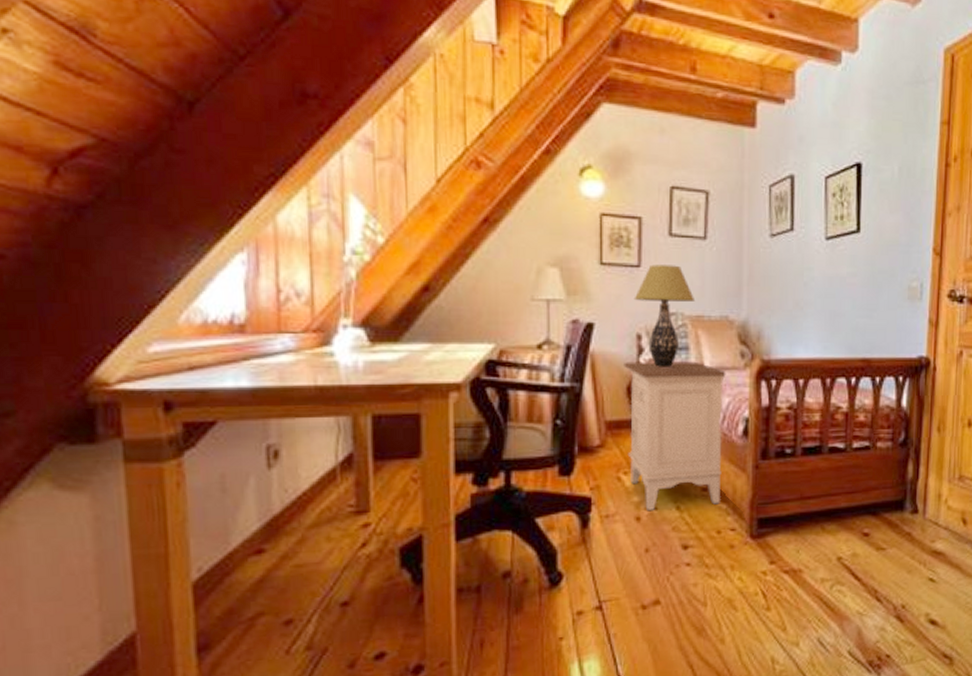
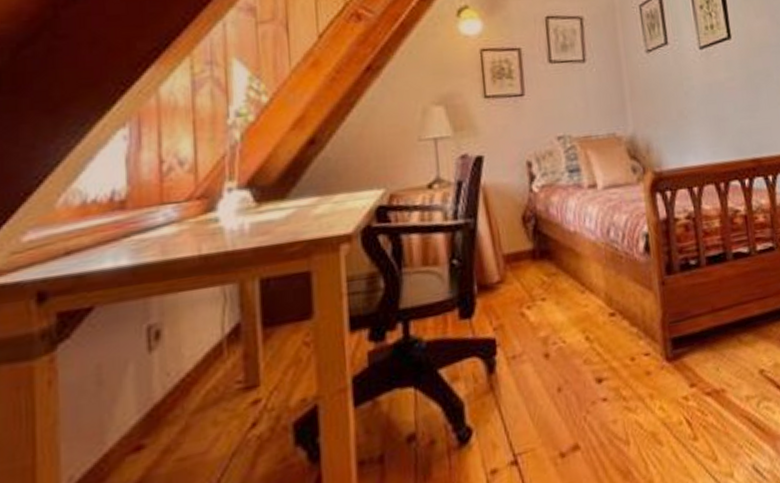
nightstand: present [624,361,726,510] -> none [516,182,631,345]
table lamp: present [634,264,696,367] -> none [520,90,582,193]

